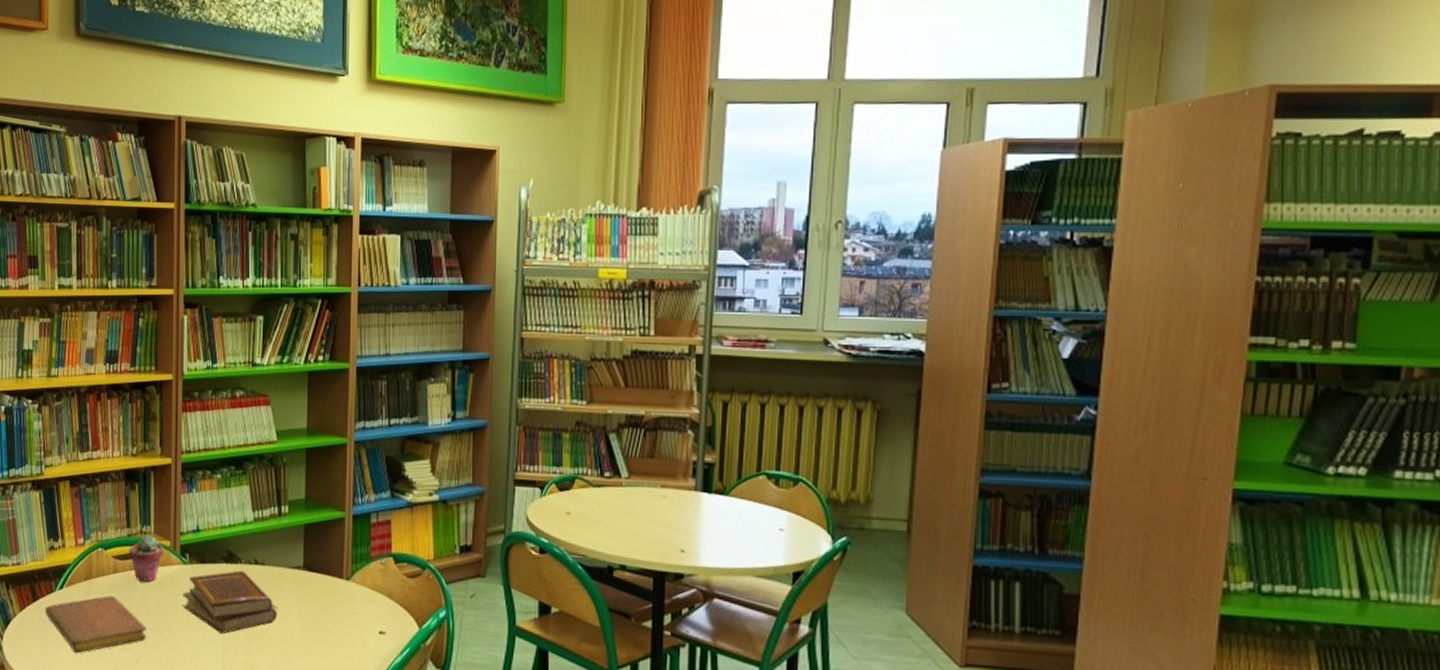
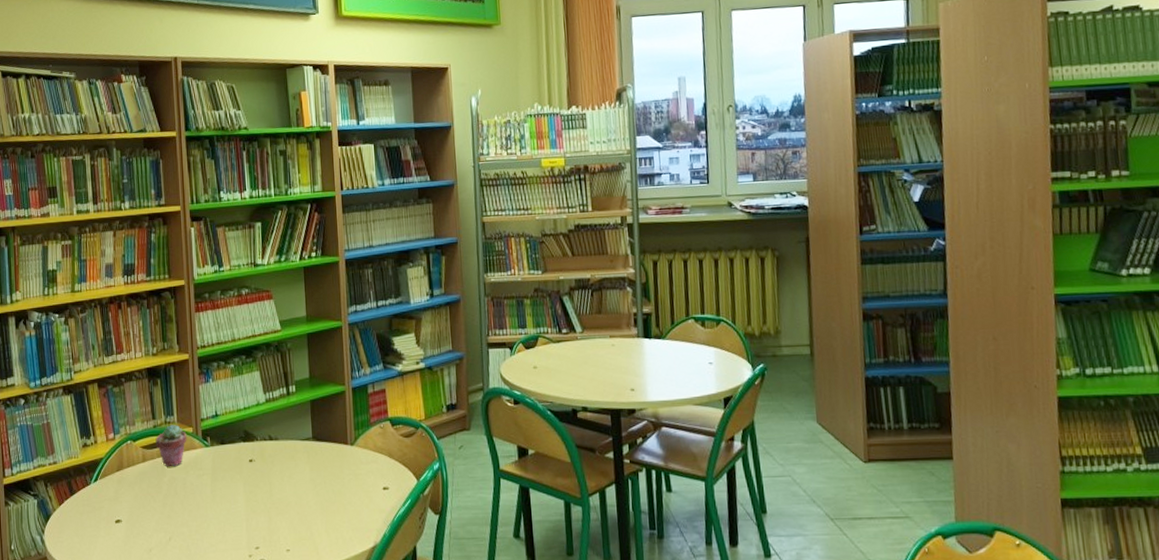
notebook: present [45,595,147,653] -> none [82,483,177,538]
book set: present [183,570,278,635] -> none [207,447,293,506]

